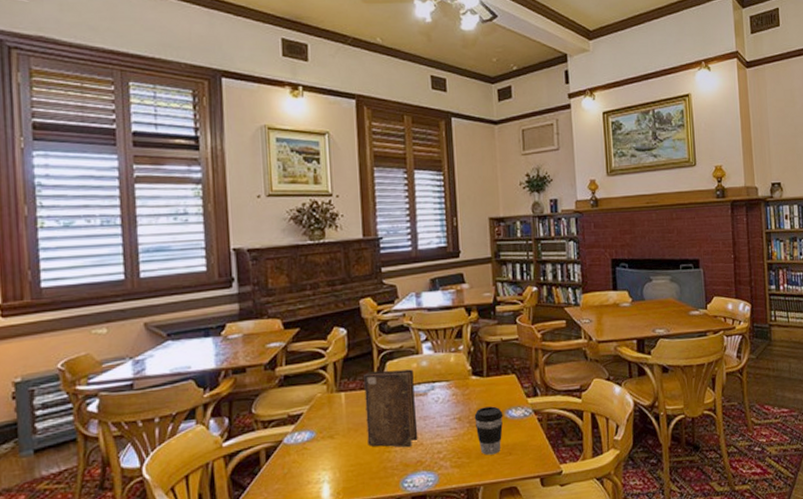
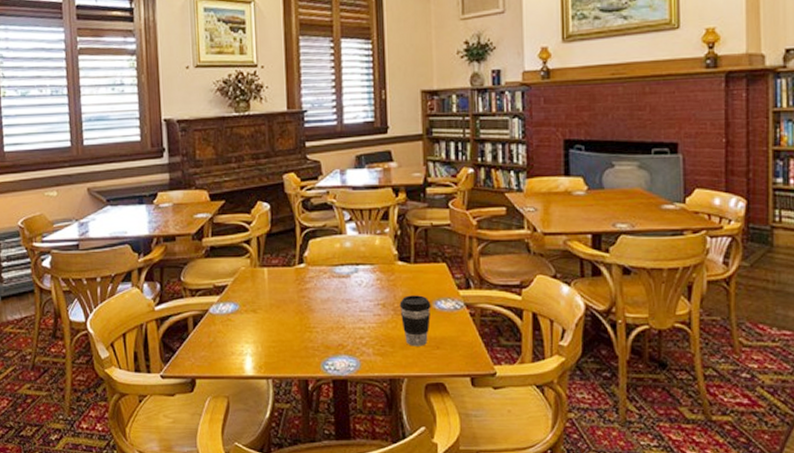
book: present [364,369,418,448] -> none [286,248,340,330]

